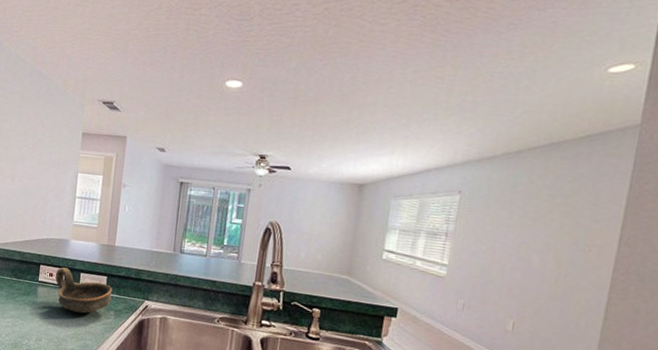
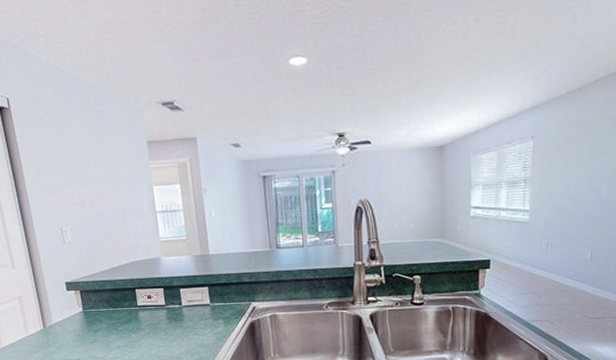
oil lamp: present [55,267,113,314] -> none [154,287,218,329]

